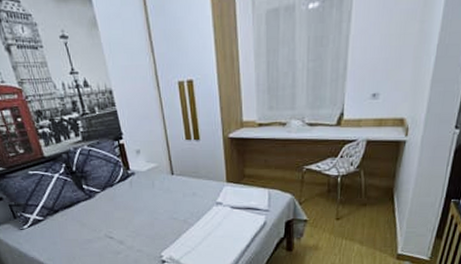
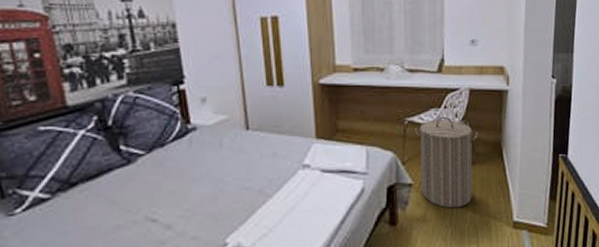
laundry hamper: none [311,166,373,241] -> present [414,117,479,209]

